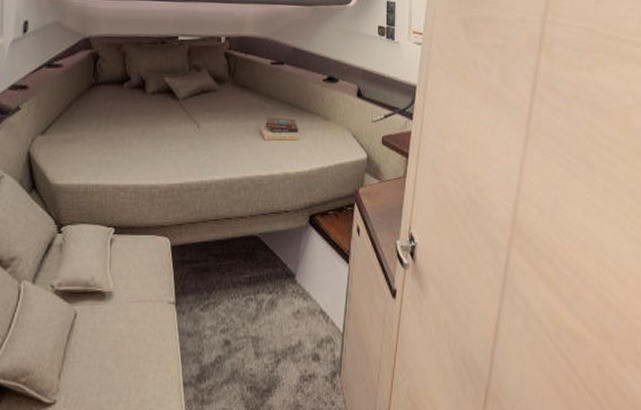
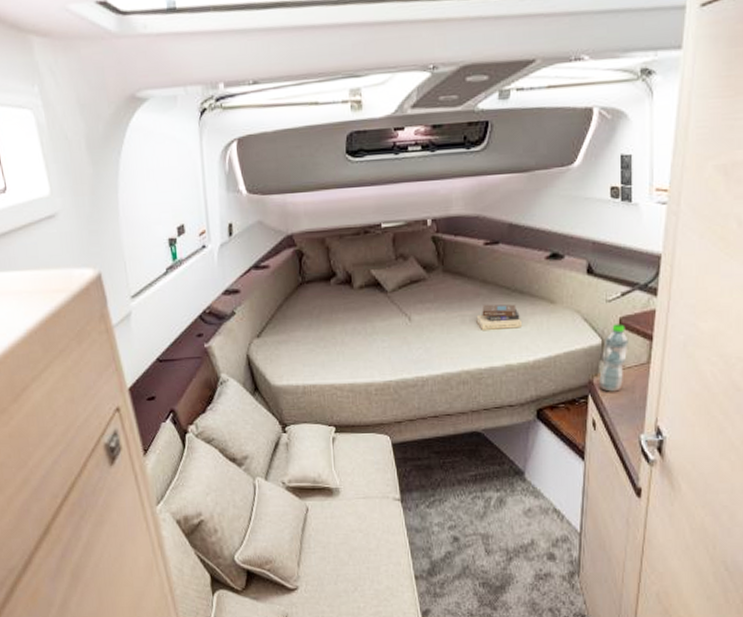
water bottle: none [364,142,389,201] -> present [599,324,629,392]

